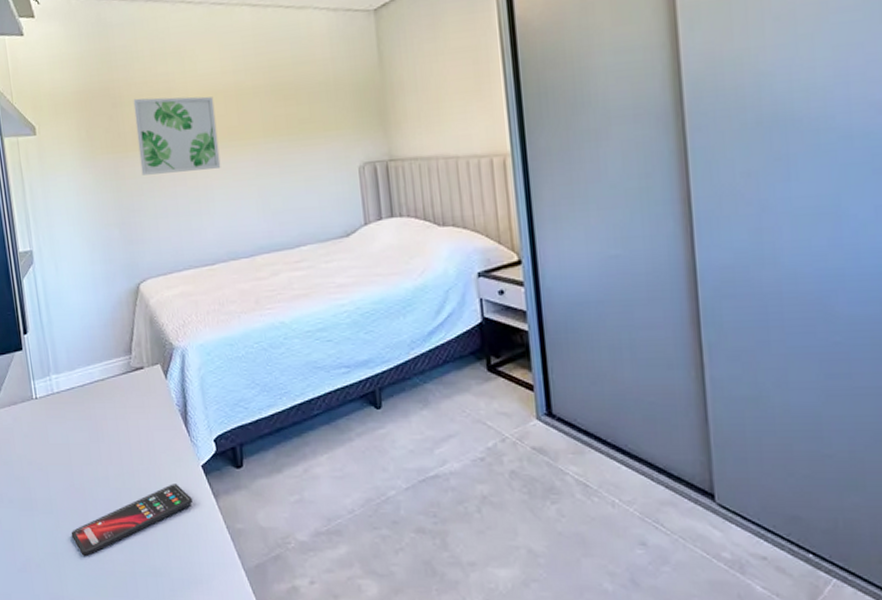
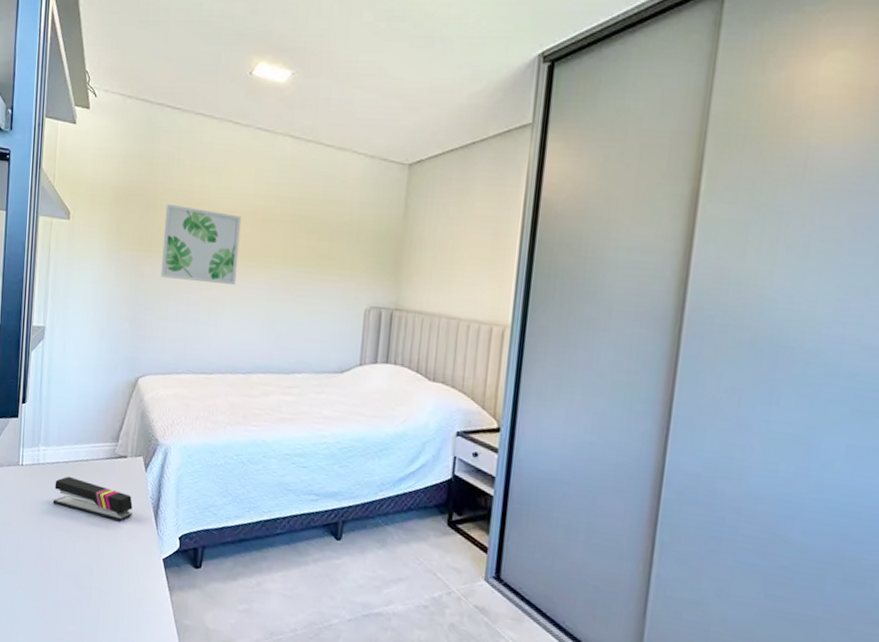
smartphone: present [71,484,192,556] -> none [30,570,148,621]
stapler: none [74,399,161,437] -> present [52,476,133,522]

